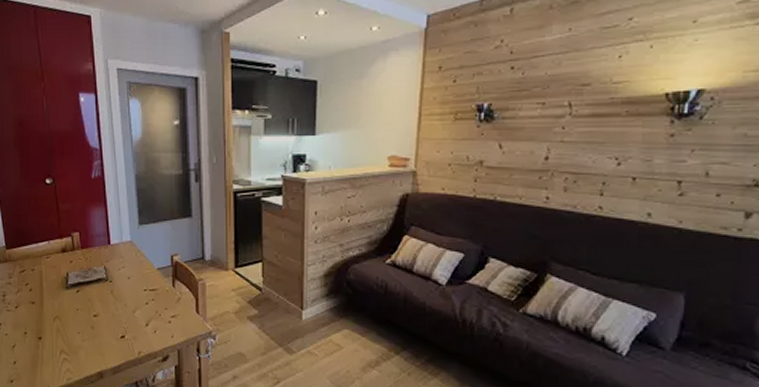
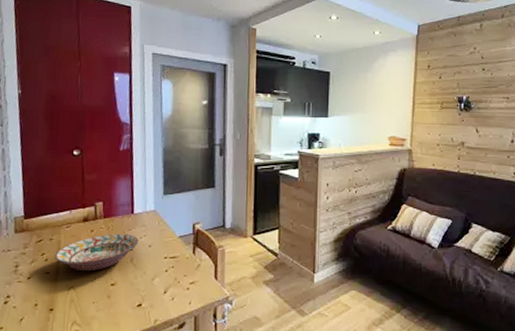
decorative bowl: none [38,264,117,302] -> present [55,233,139,272]

